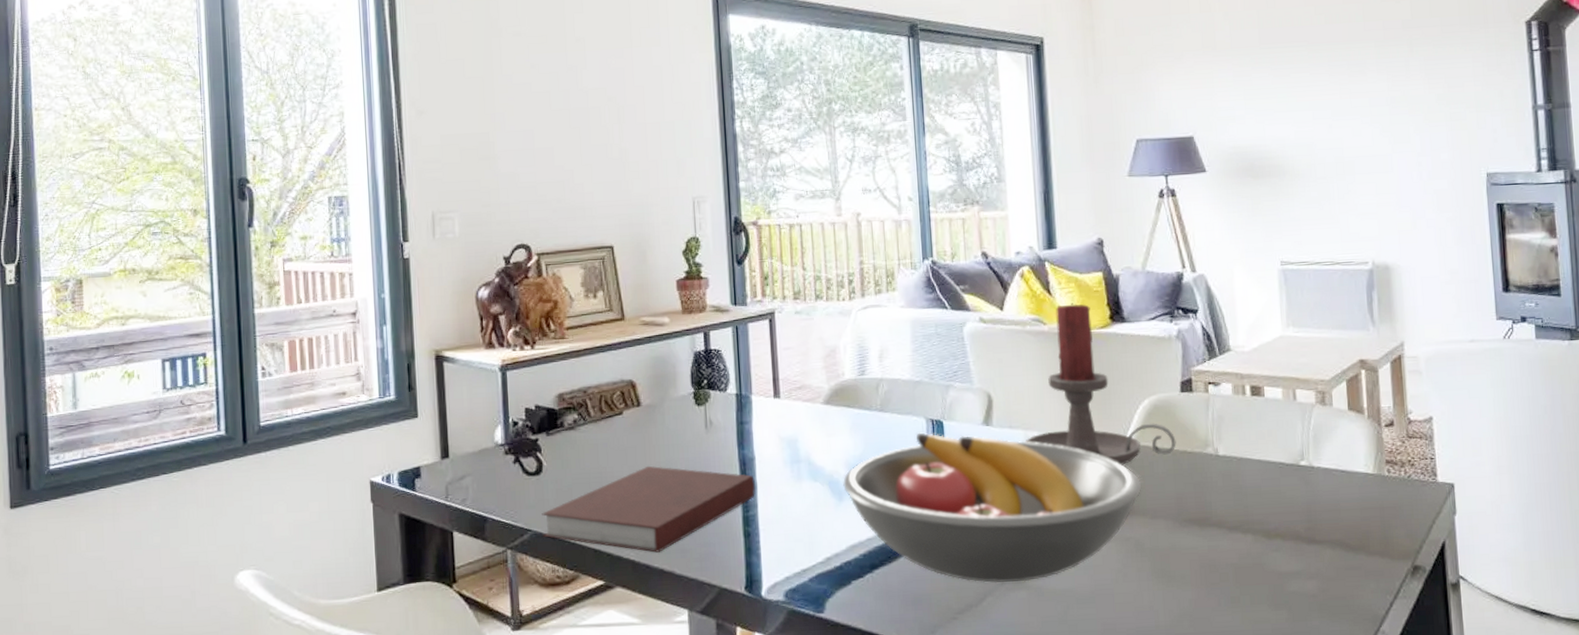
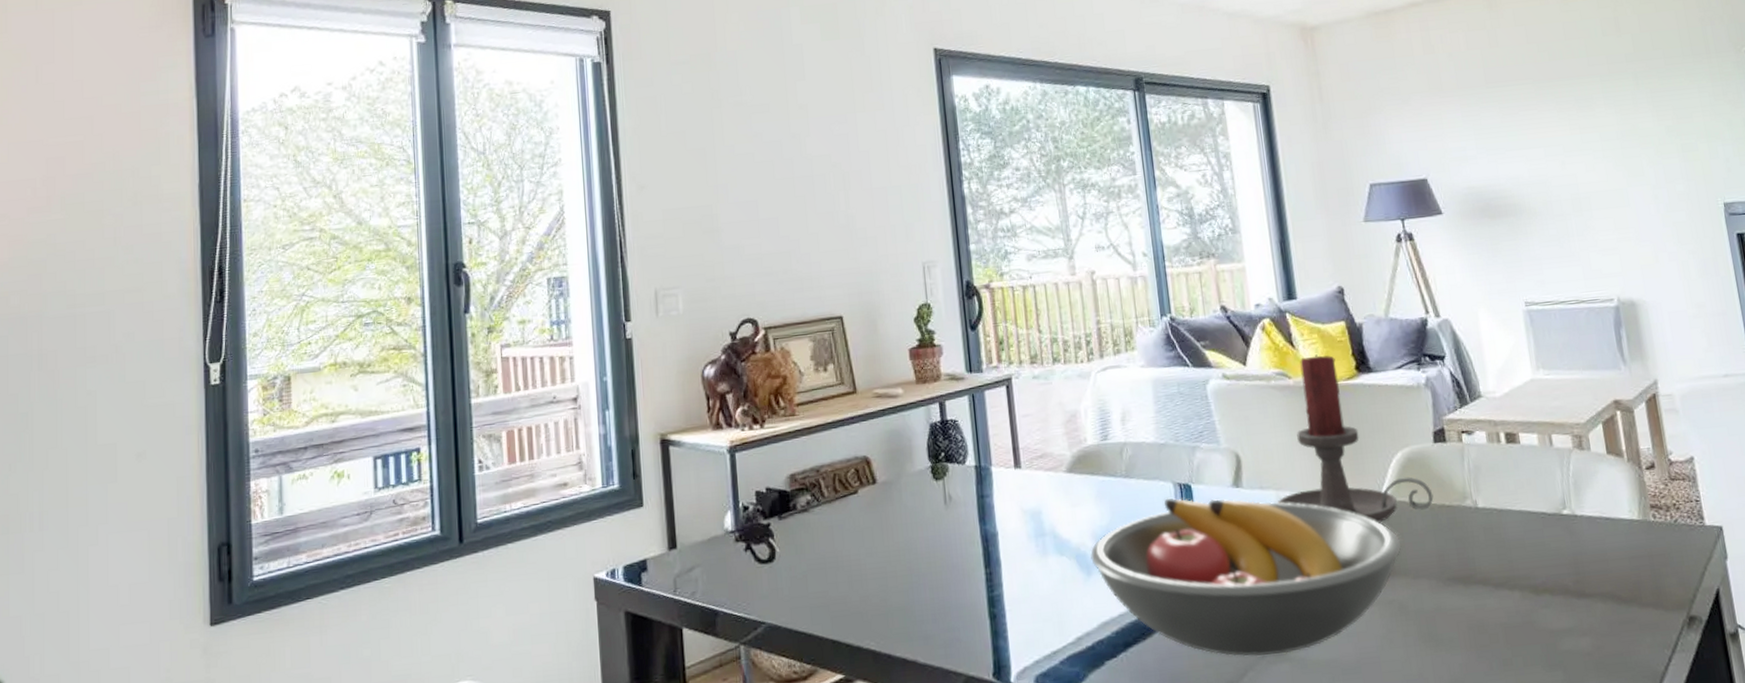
notebook: present [542,465,755,553] -> none [776,547,1000,641]

